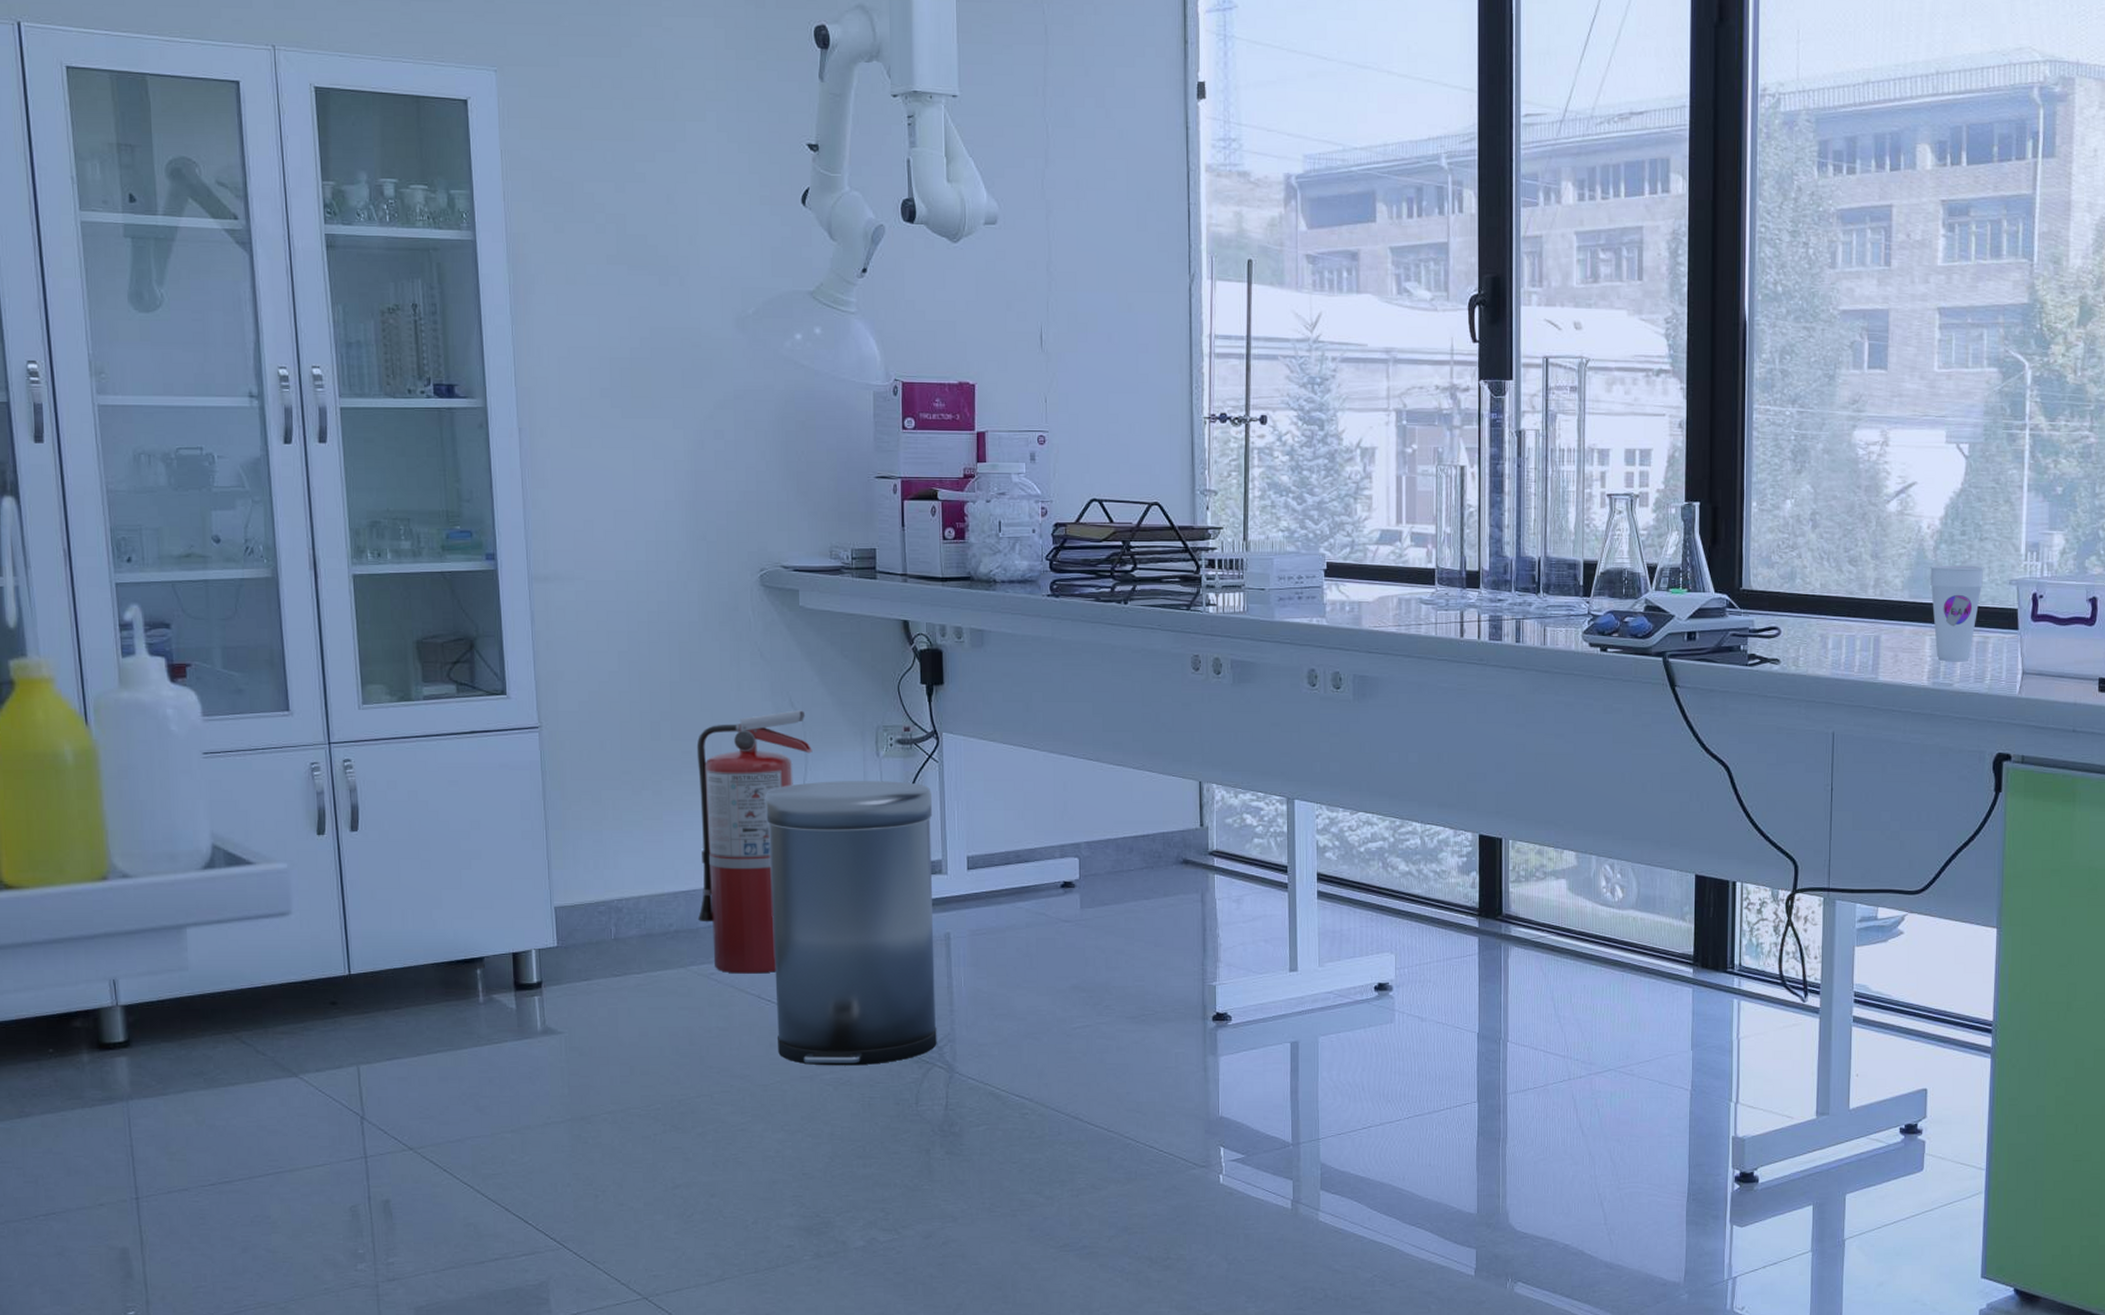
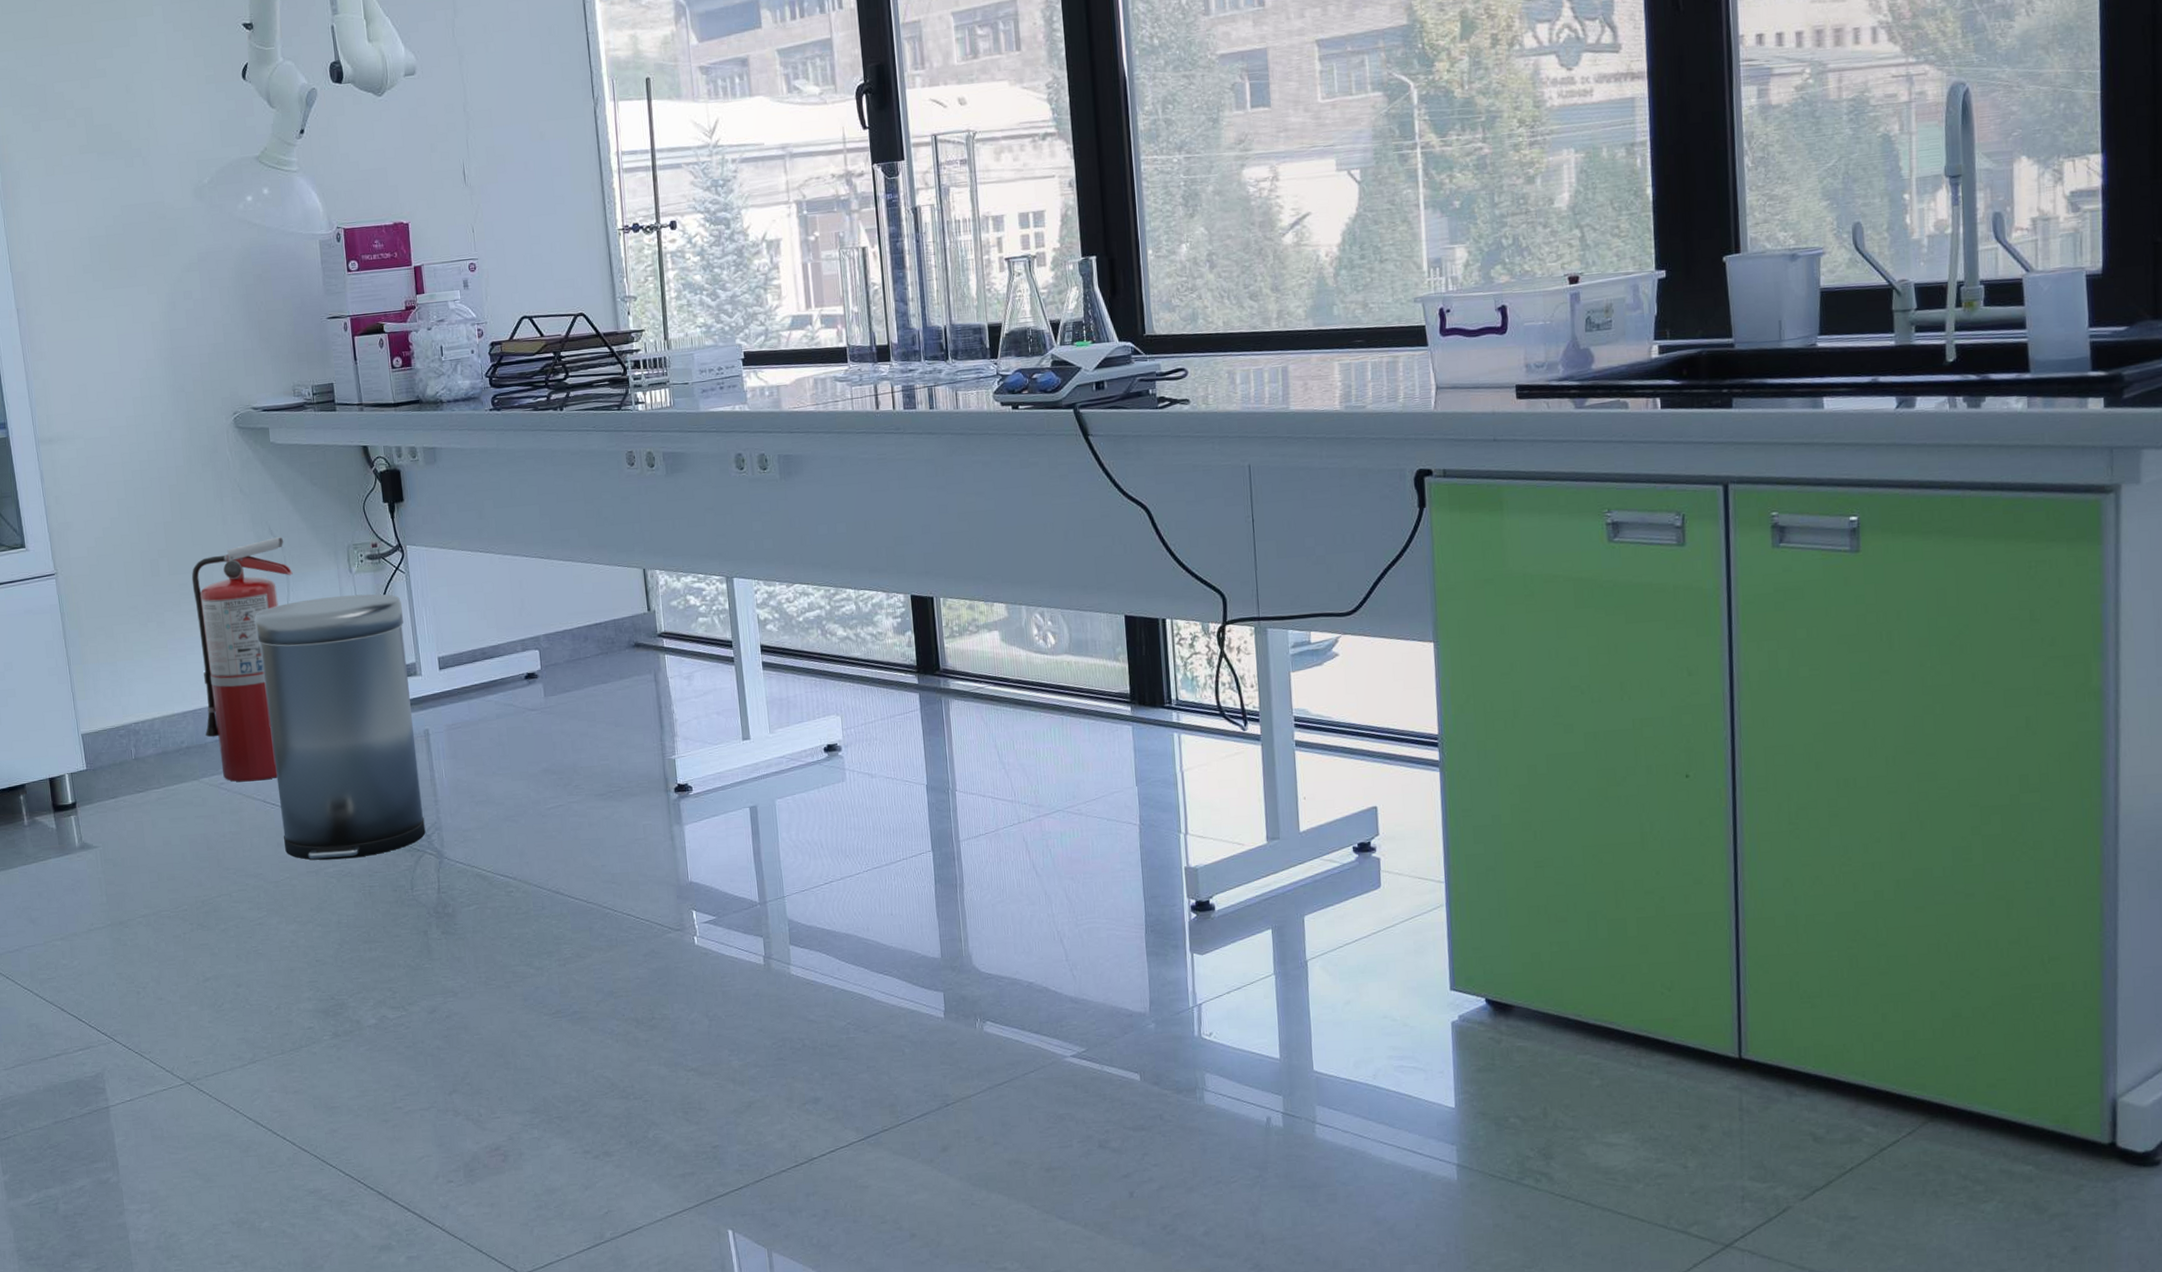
cup: present [1930,565,1984,662] -> none [1332,287,1387,386]

